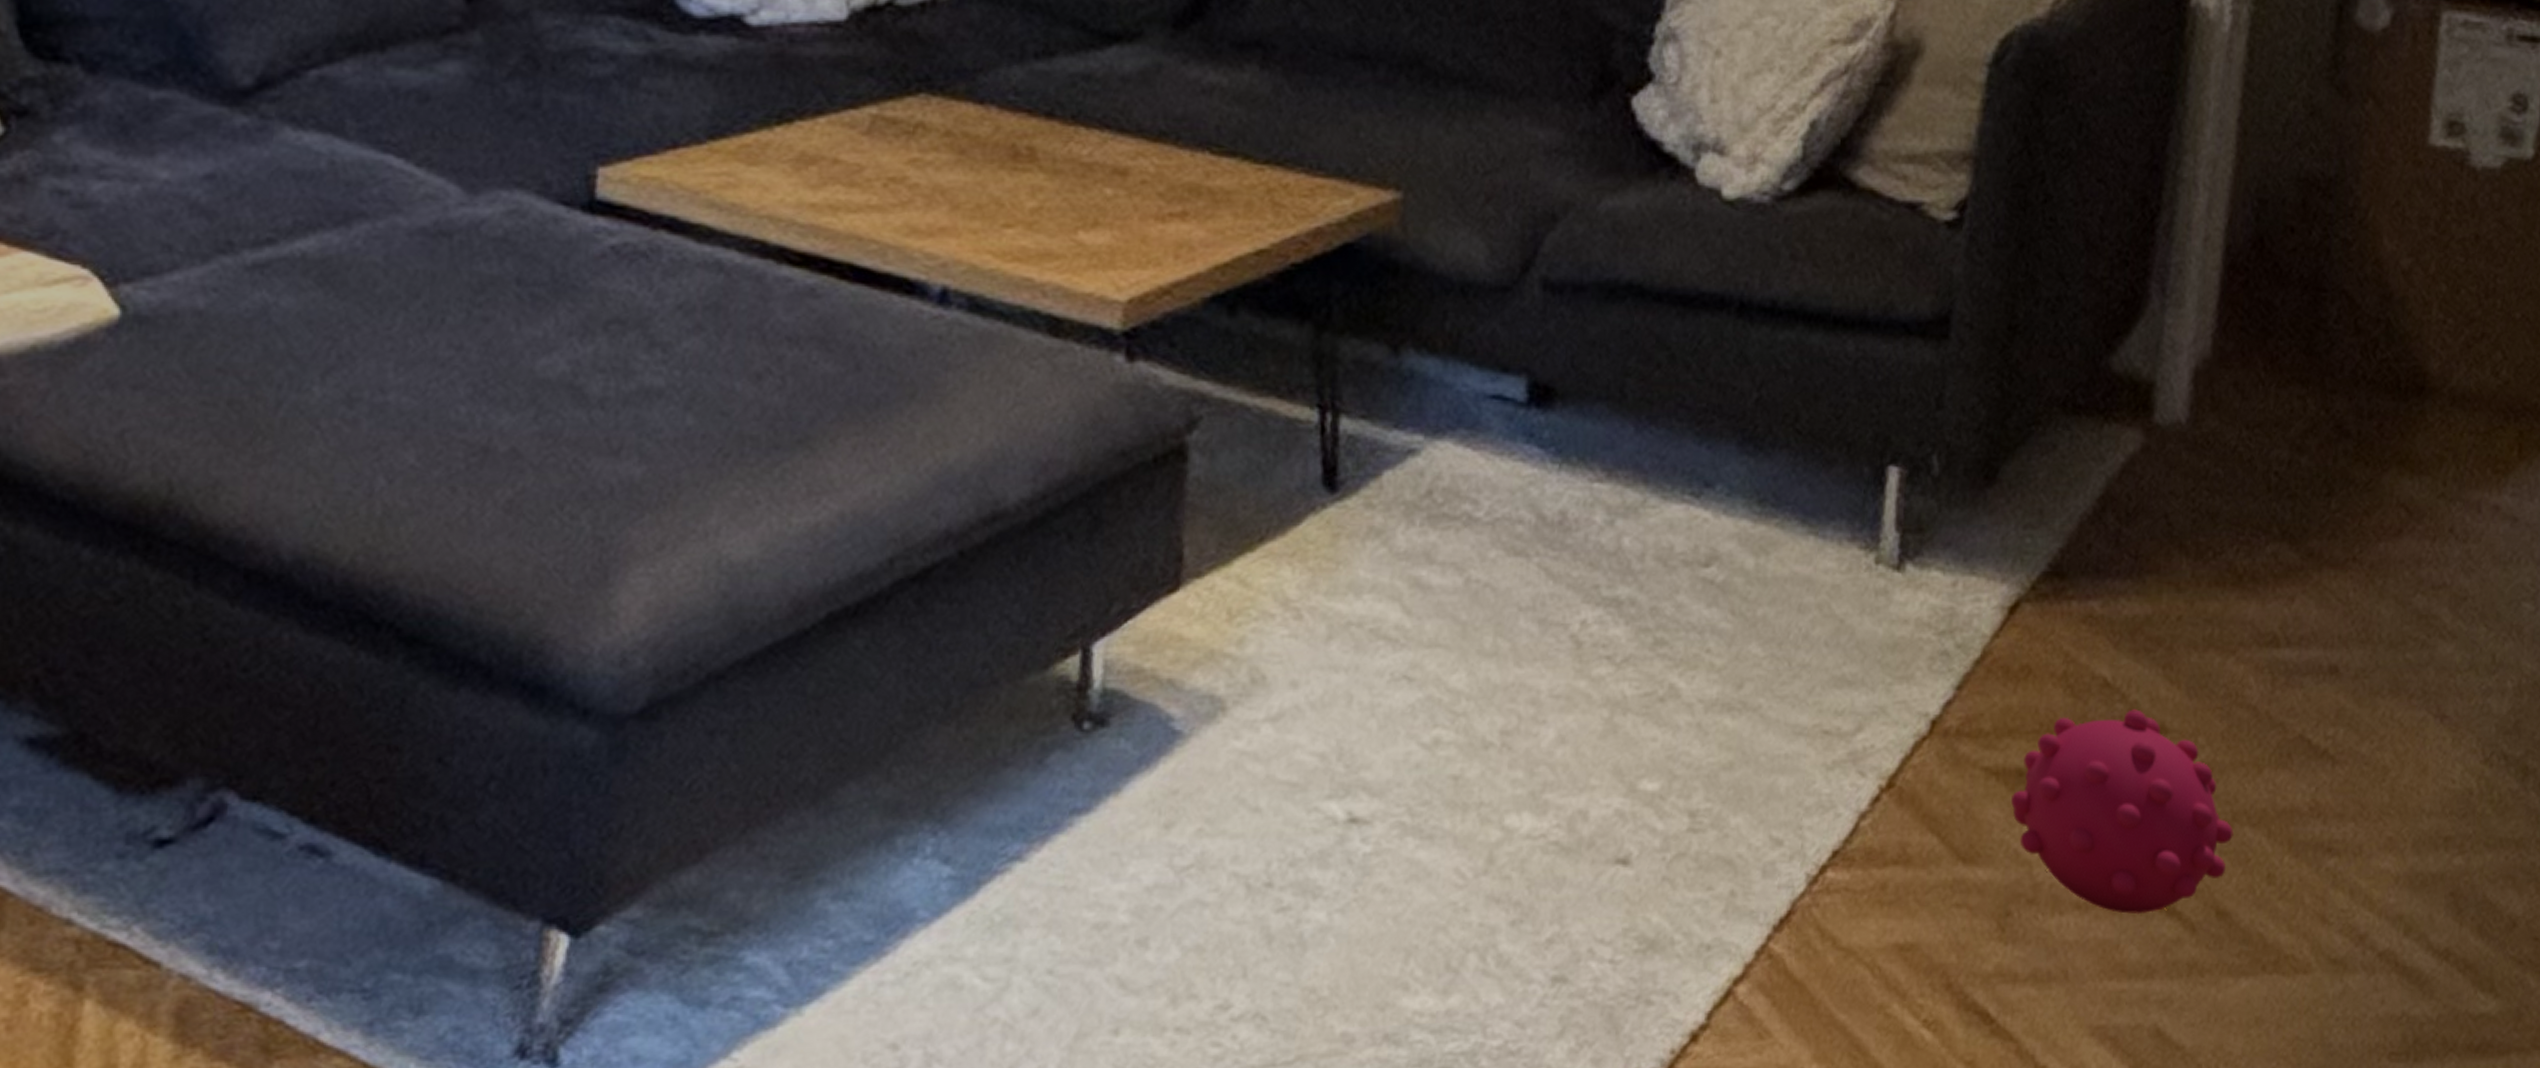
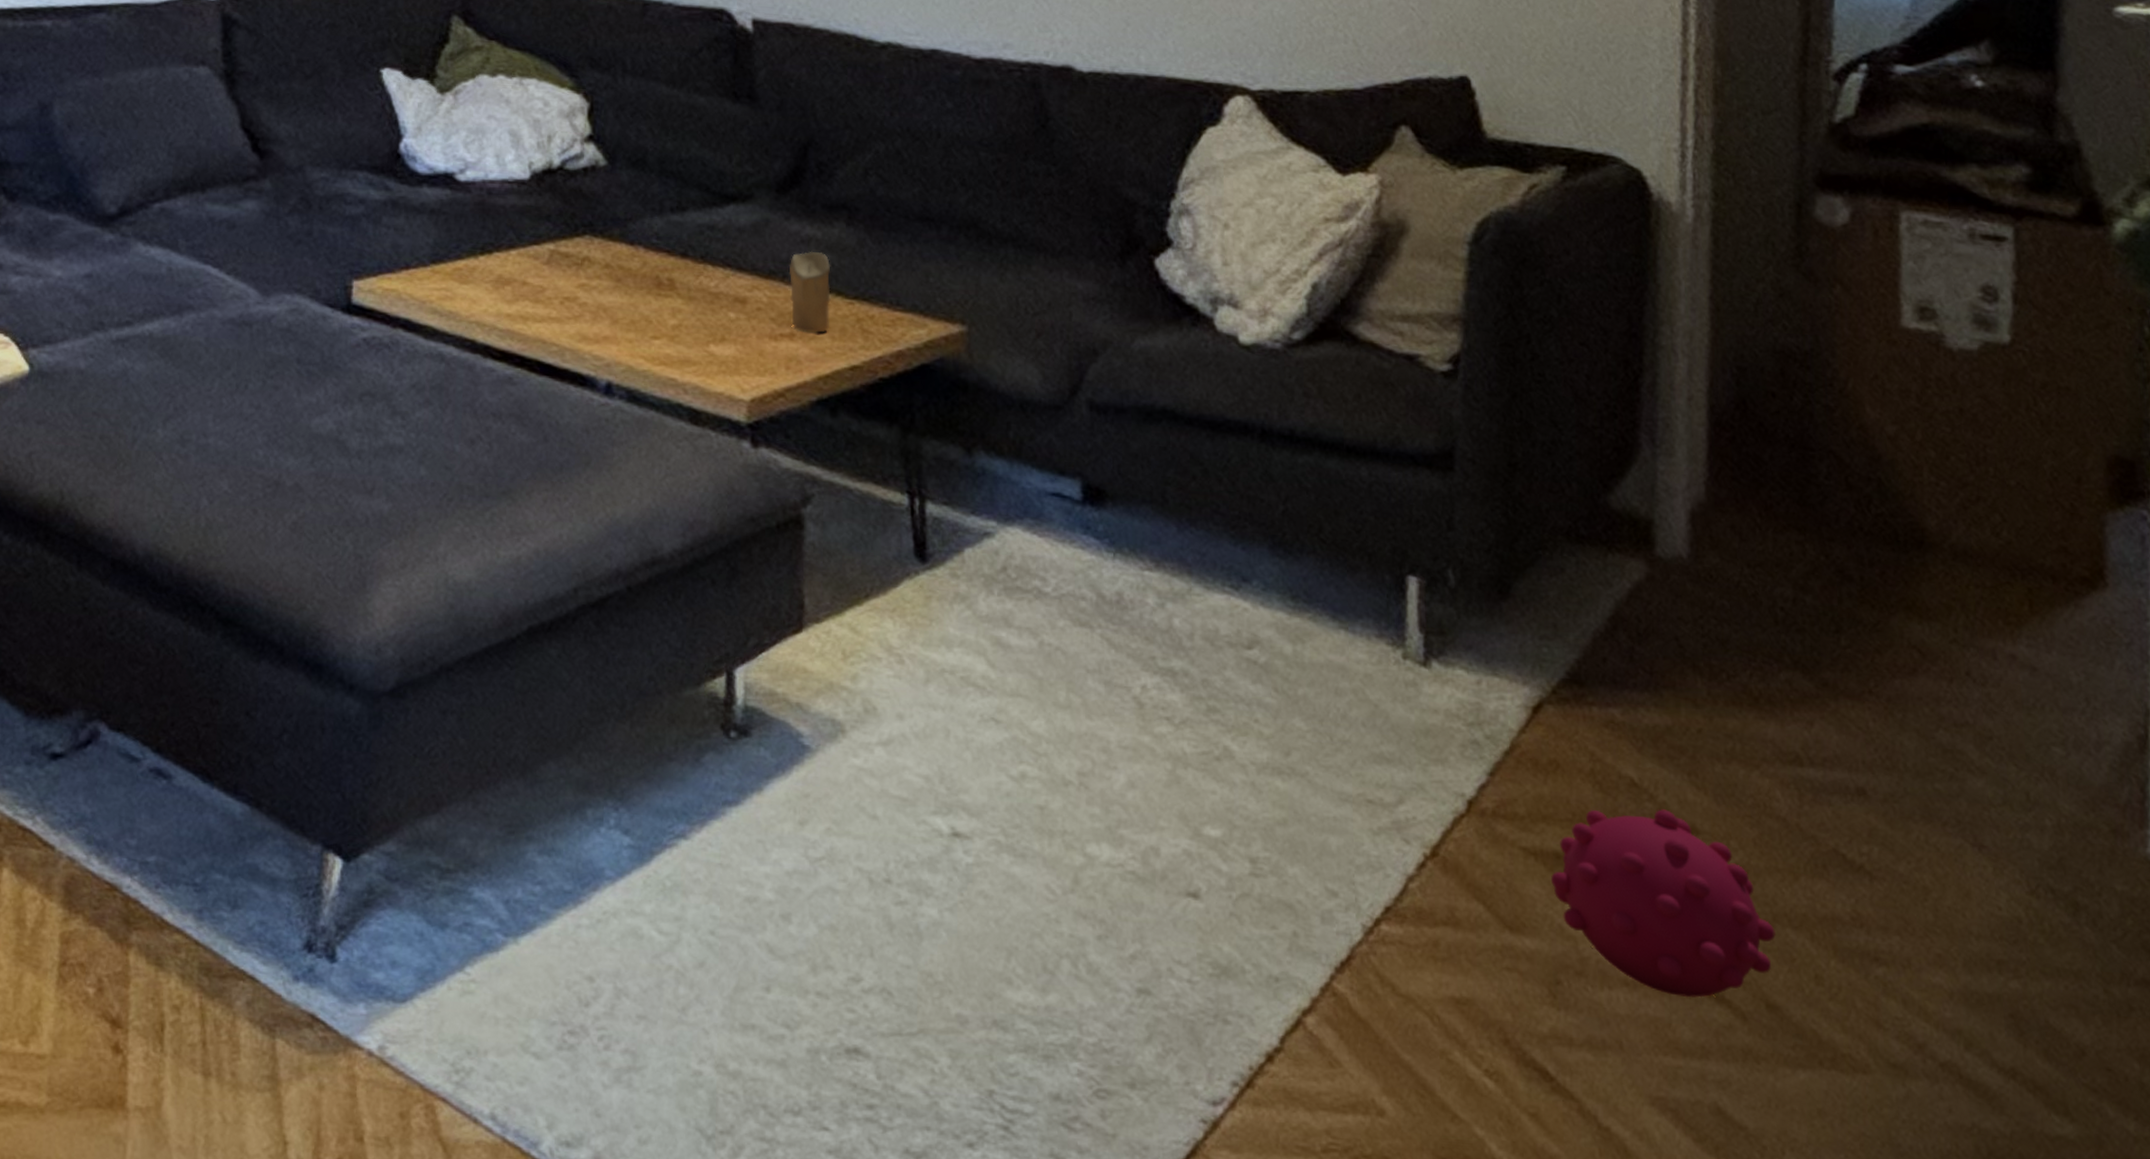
candle: none [1184,103,1238,209] -> present [790,251,831,333]

